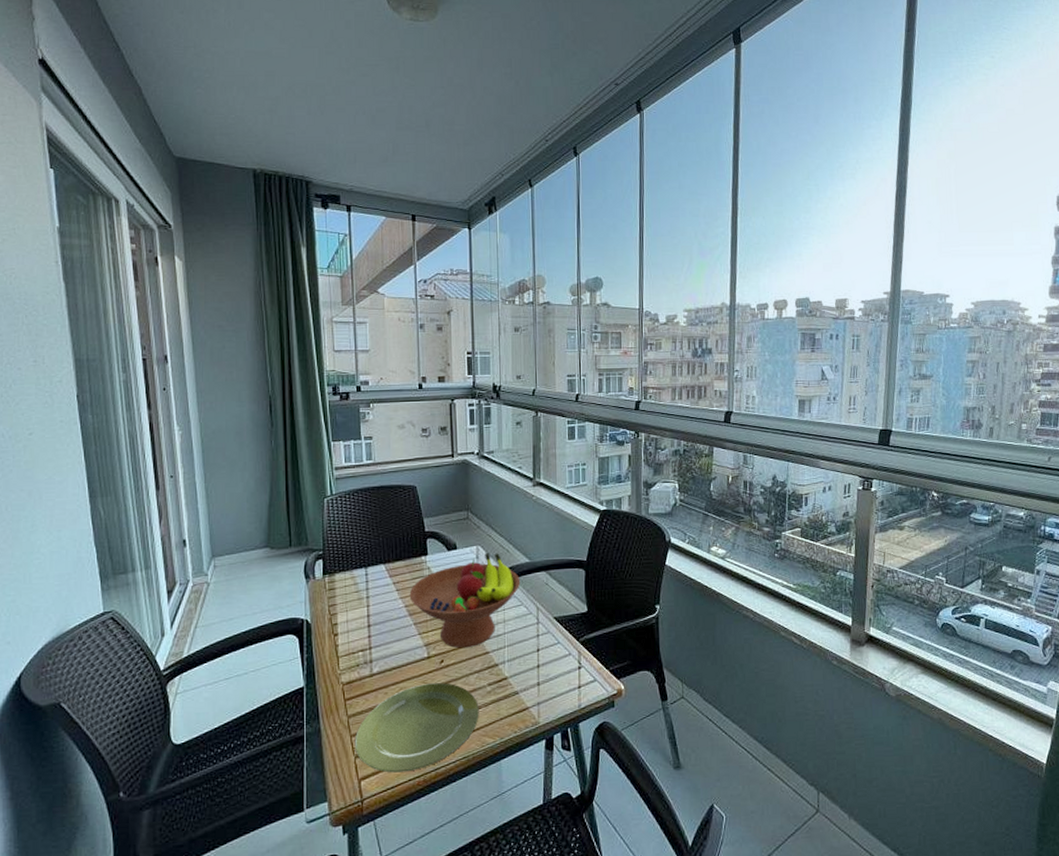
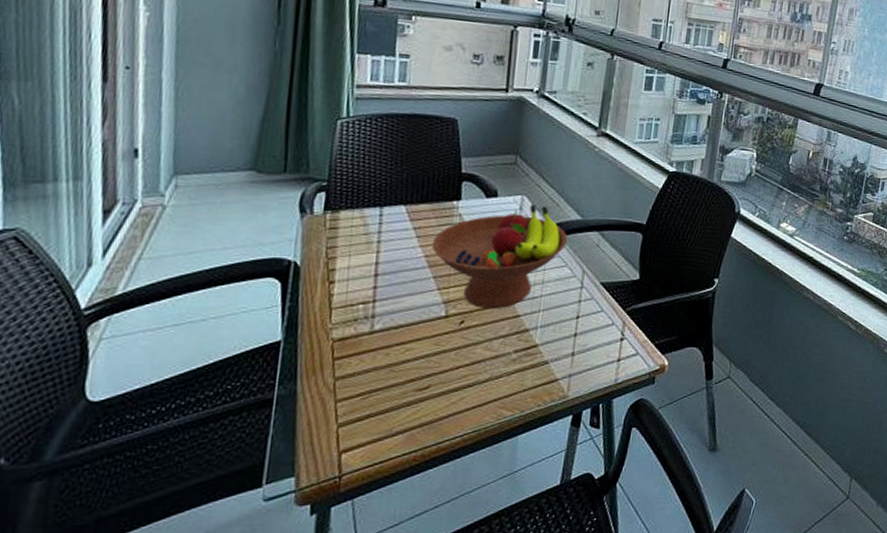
plate: present [354,683,479,773] -> none [339,346,500,446]

